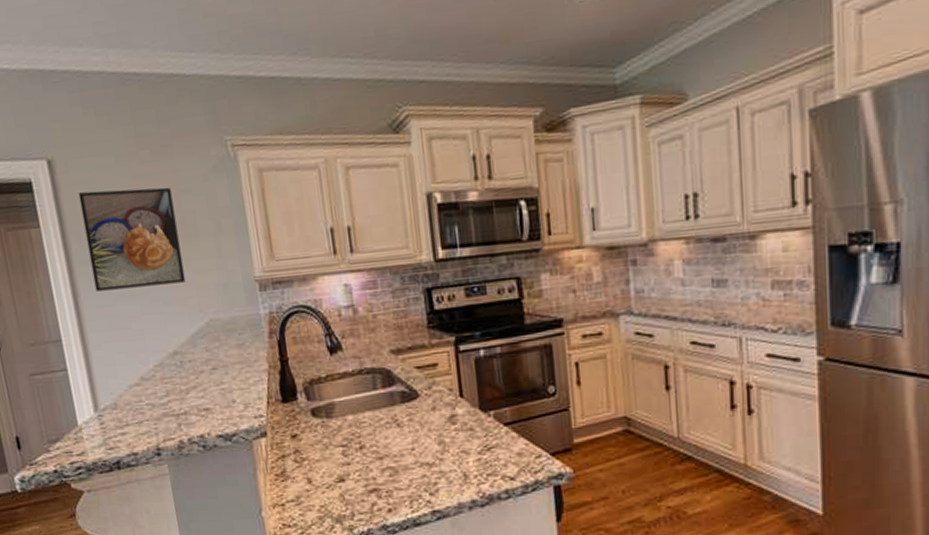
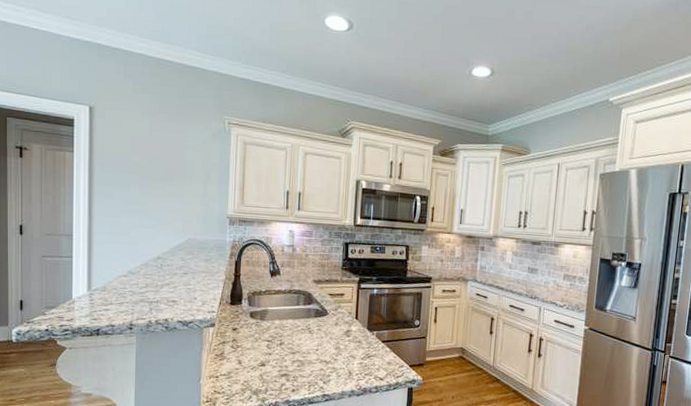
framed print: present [78,187,186,292] -> none [107,134,178,210]

